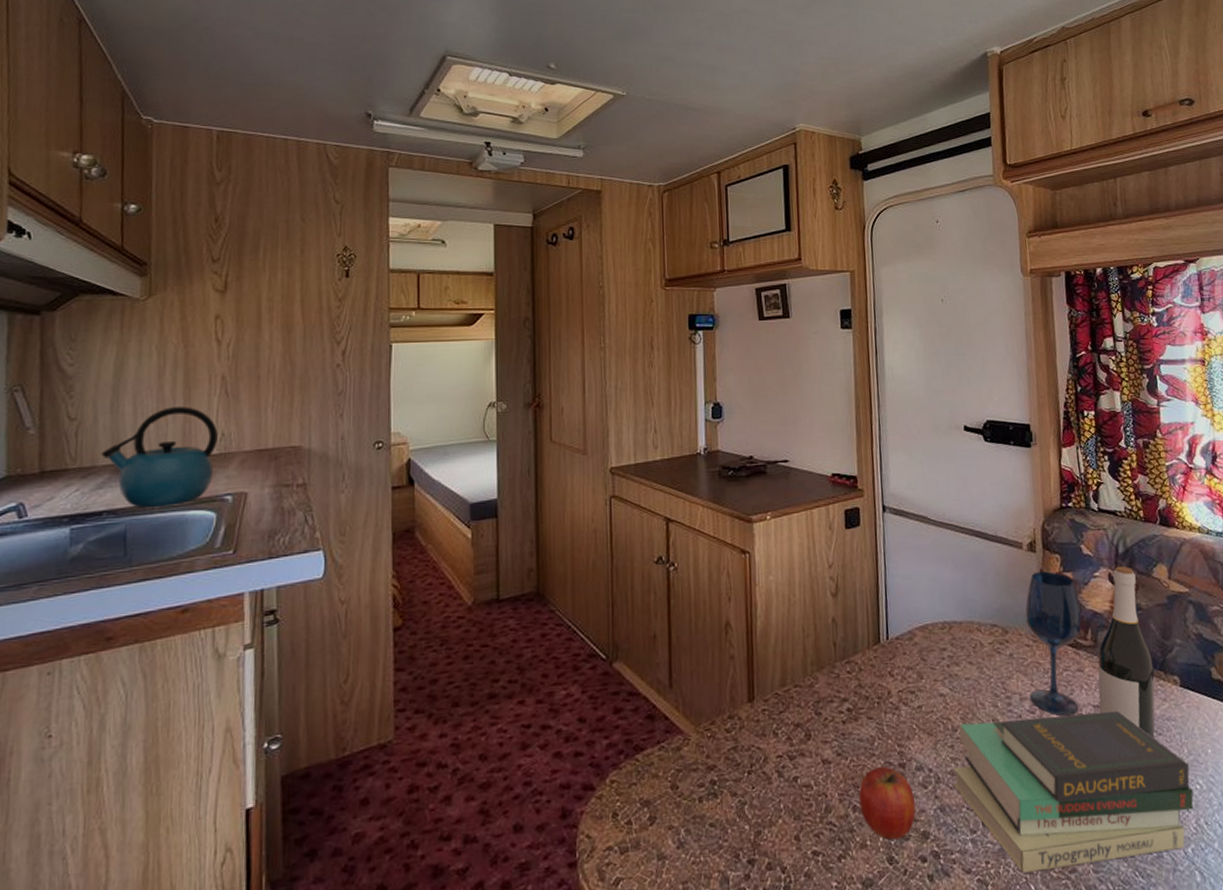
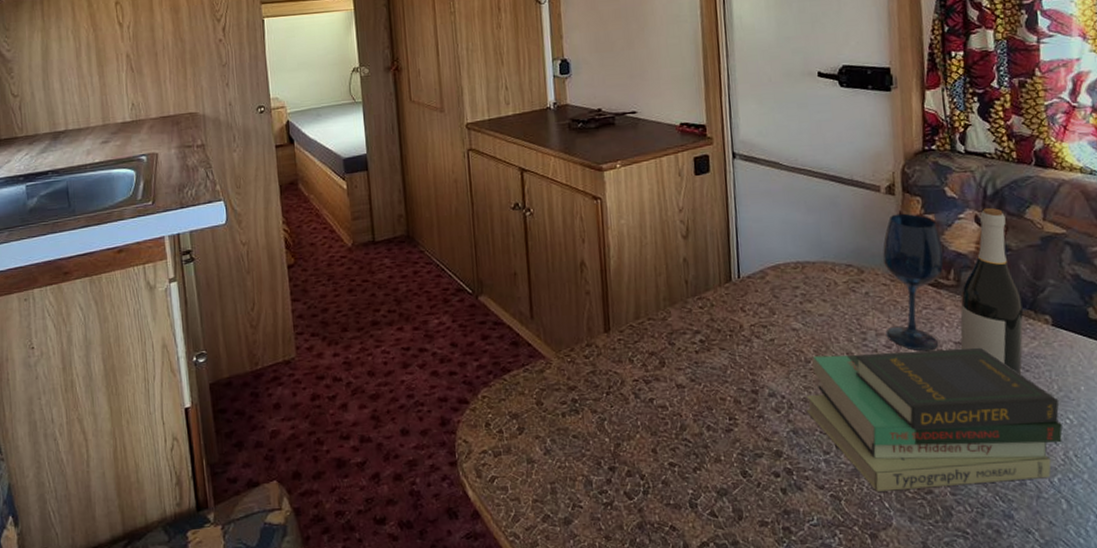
kettle: present [101,406,218,508] -> none [40,82,130,168]
fruit: present [859,765,916,840] -> none [712,391,769,457]

